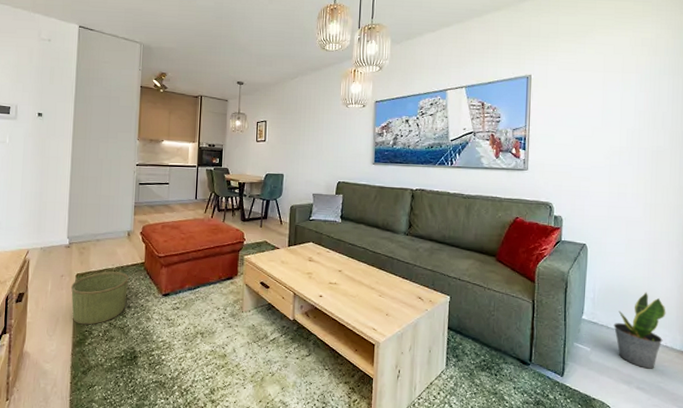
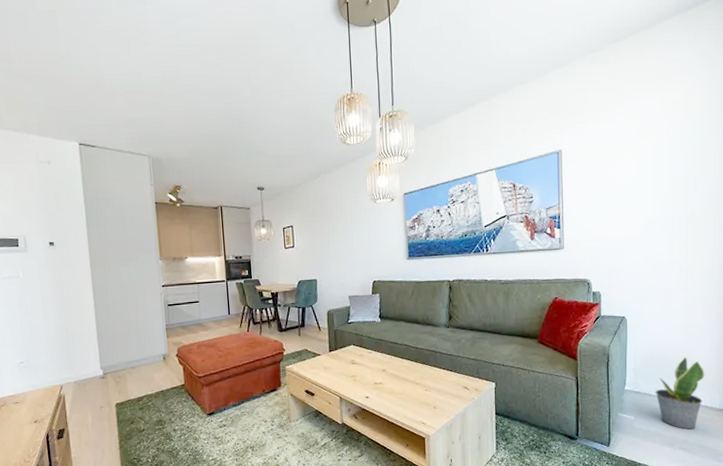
basket: present [70,271,129,325] -> none [111,396,171,453]

